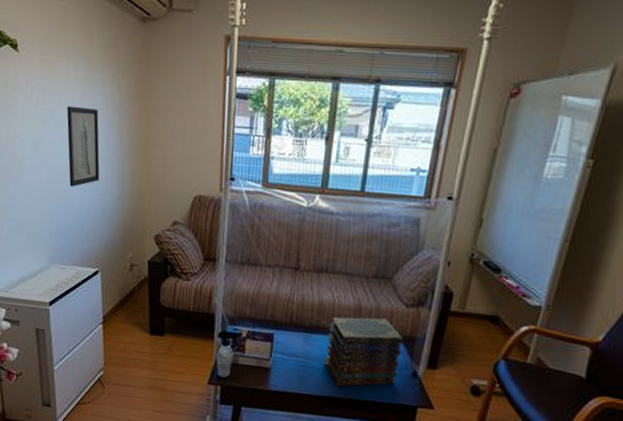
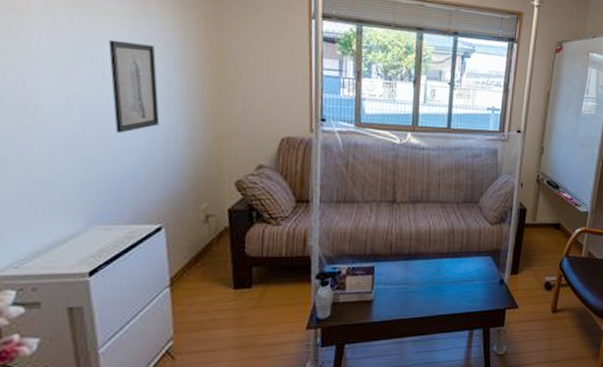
book stack: present [324,317,404,387] -> none [424,237,491,305]

